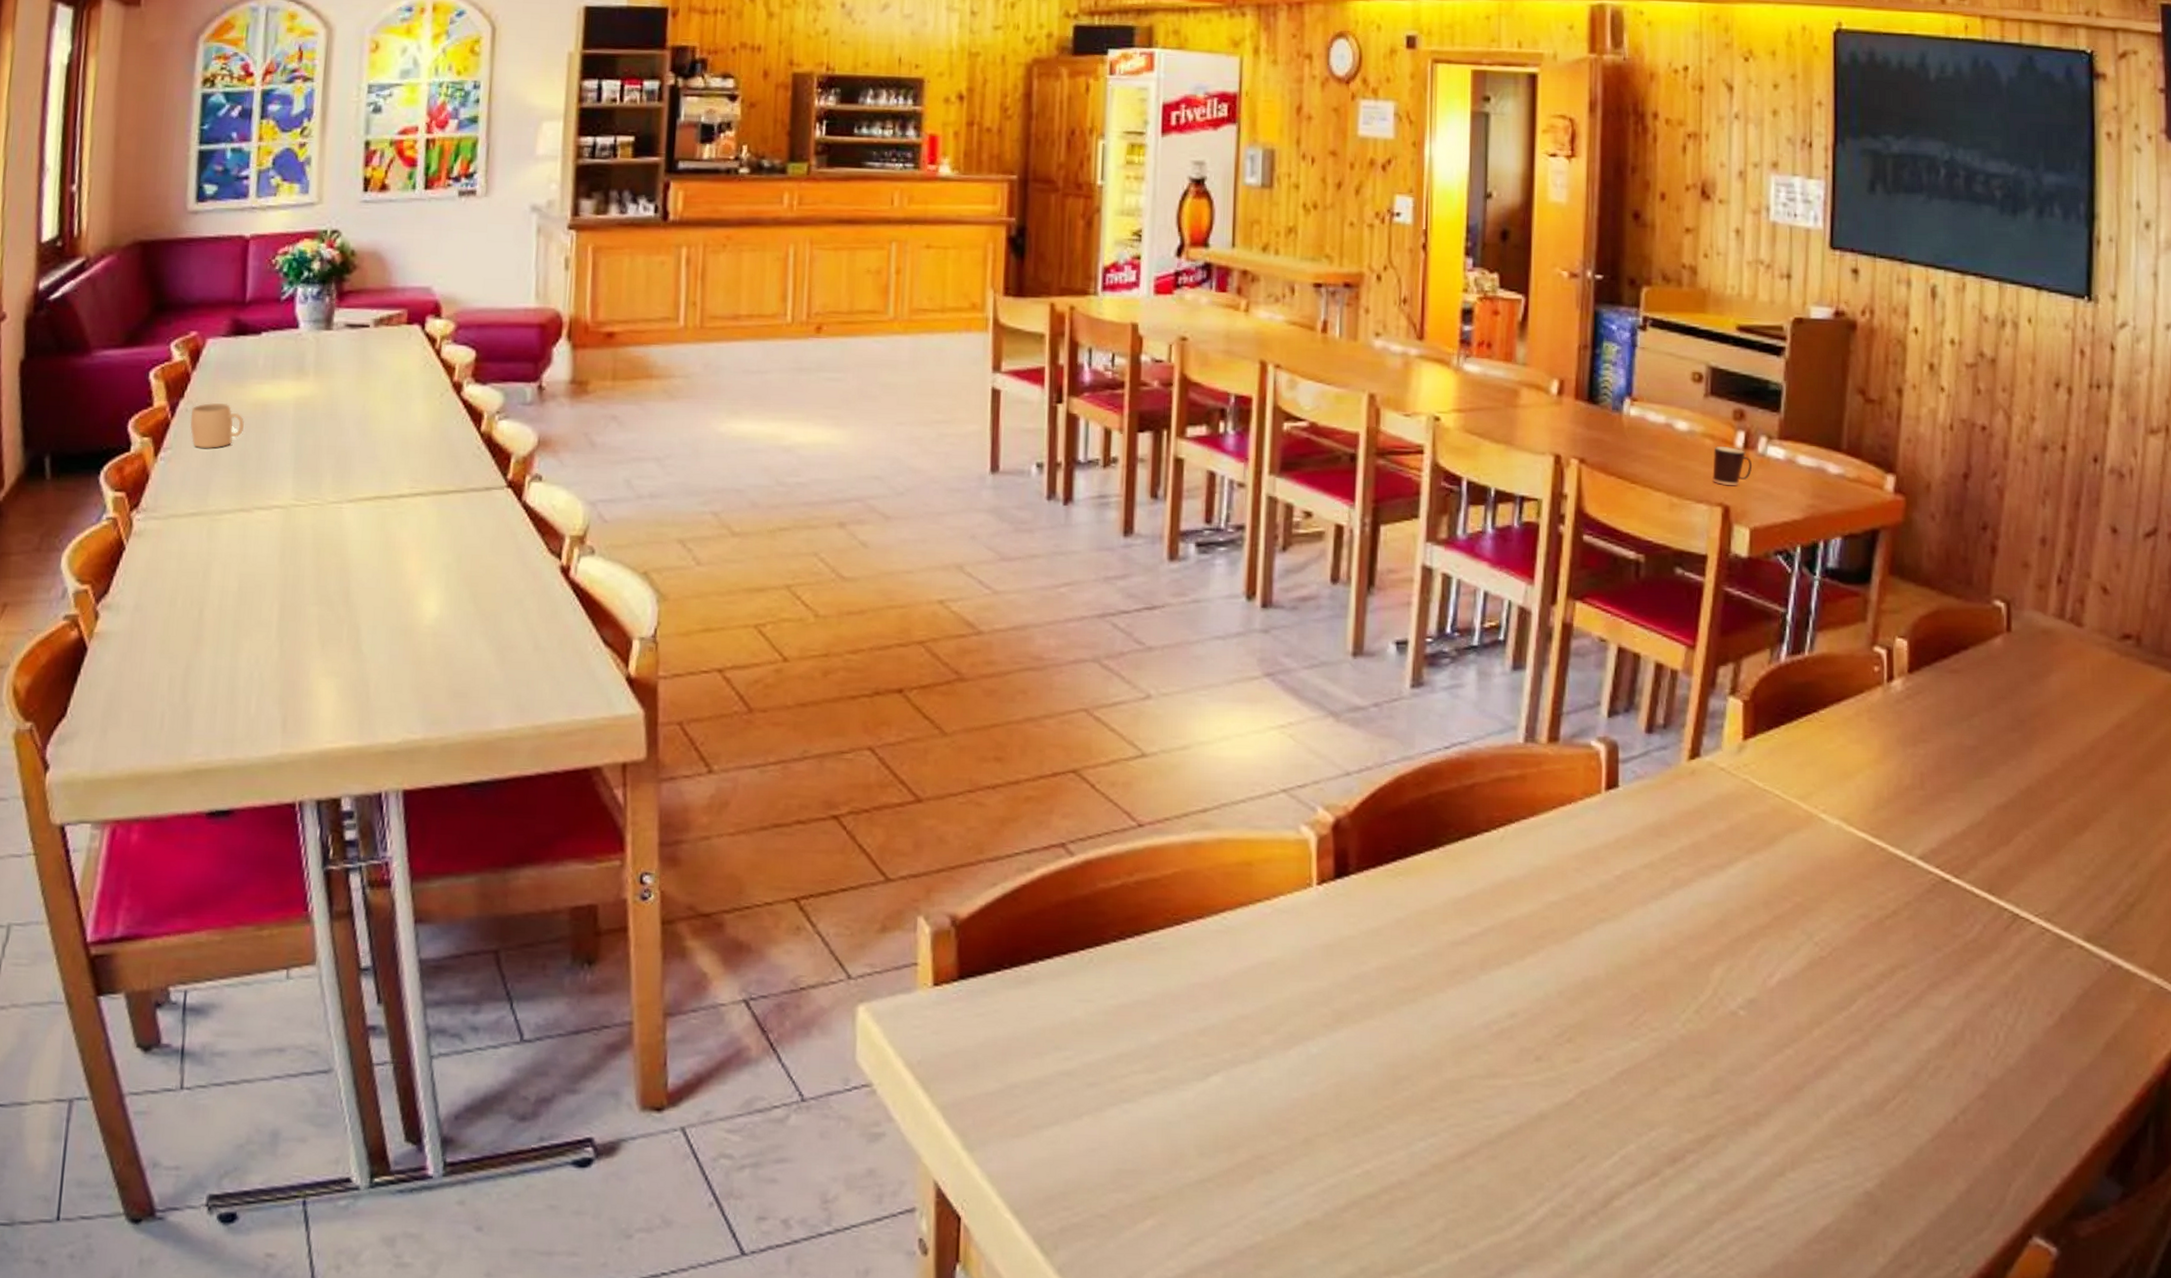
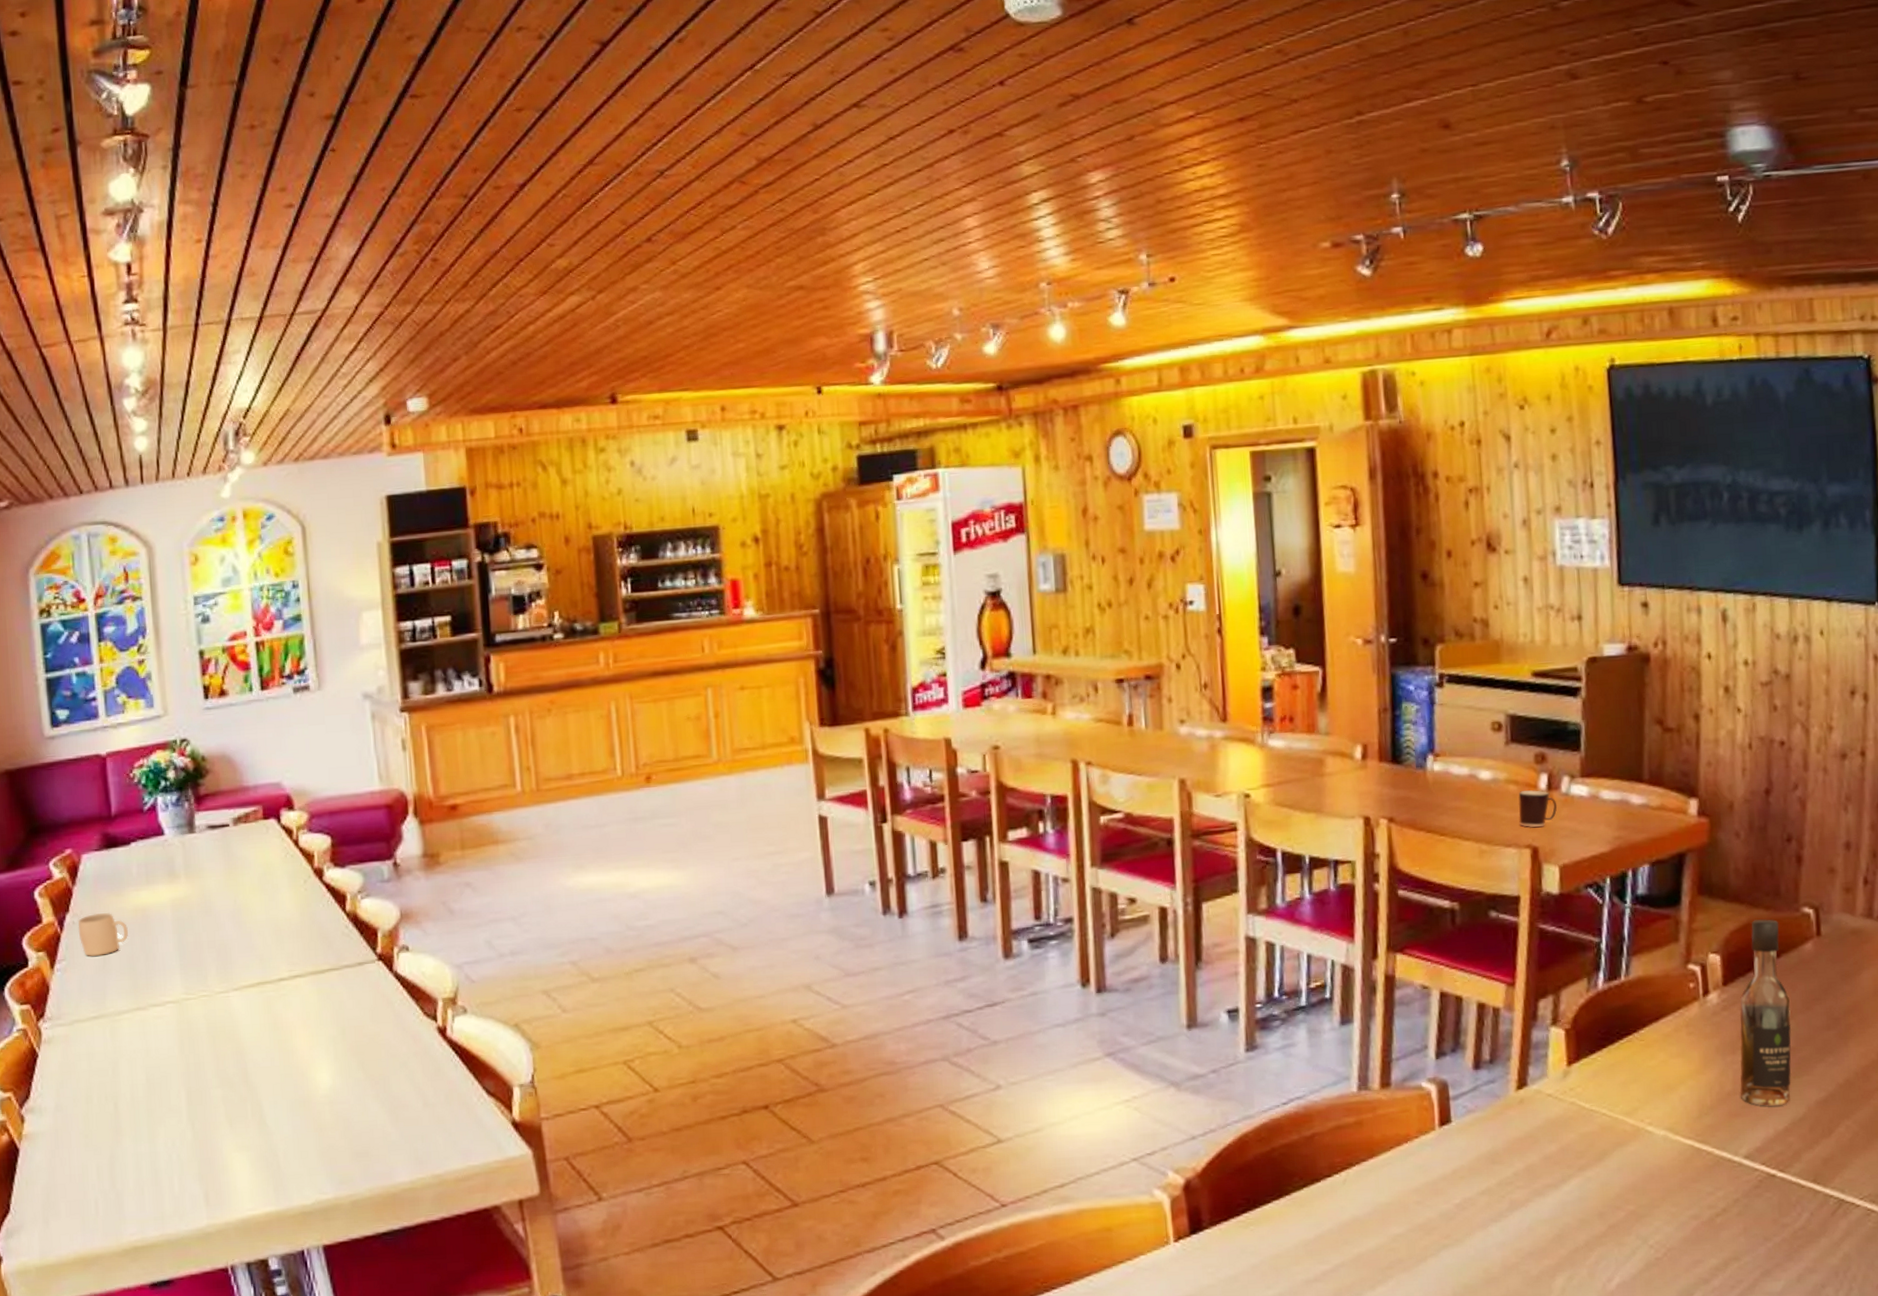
bottle: none [1919,607,1976,806] -> present [1739,919,1792,1106]

